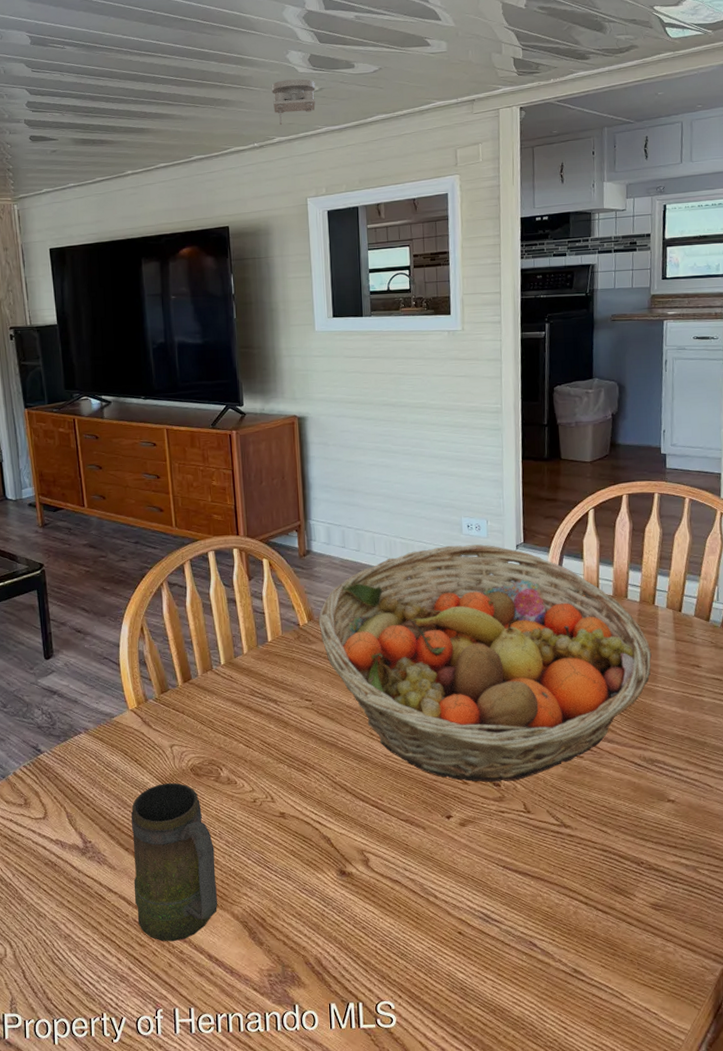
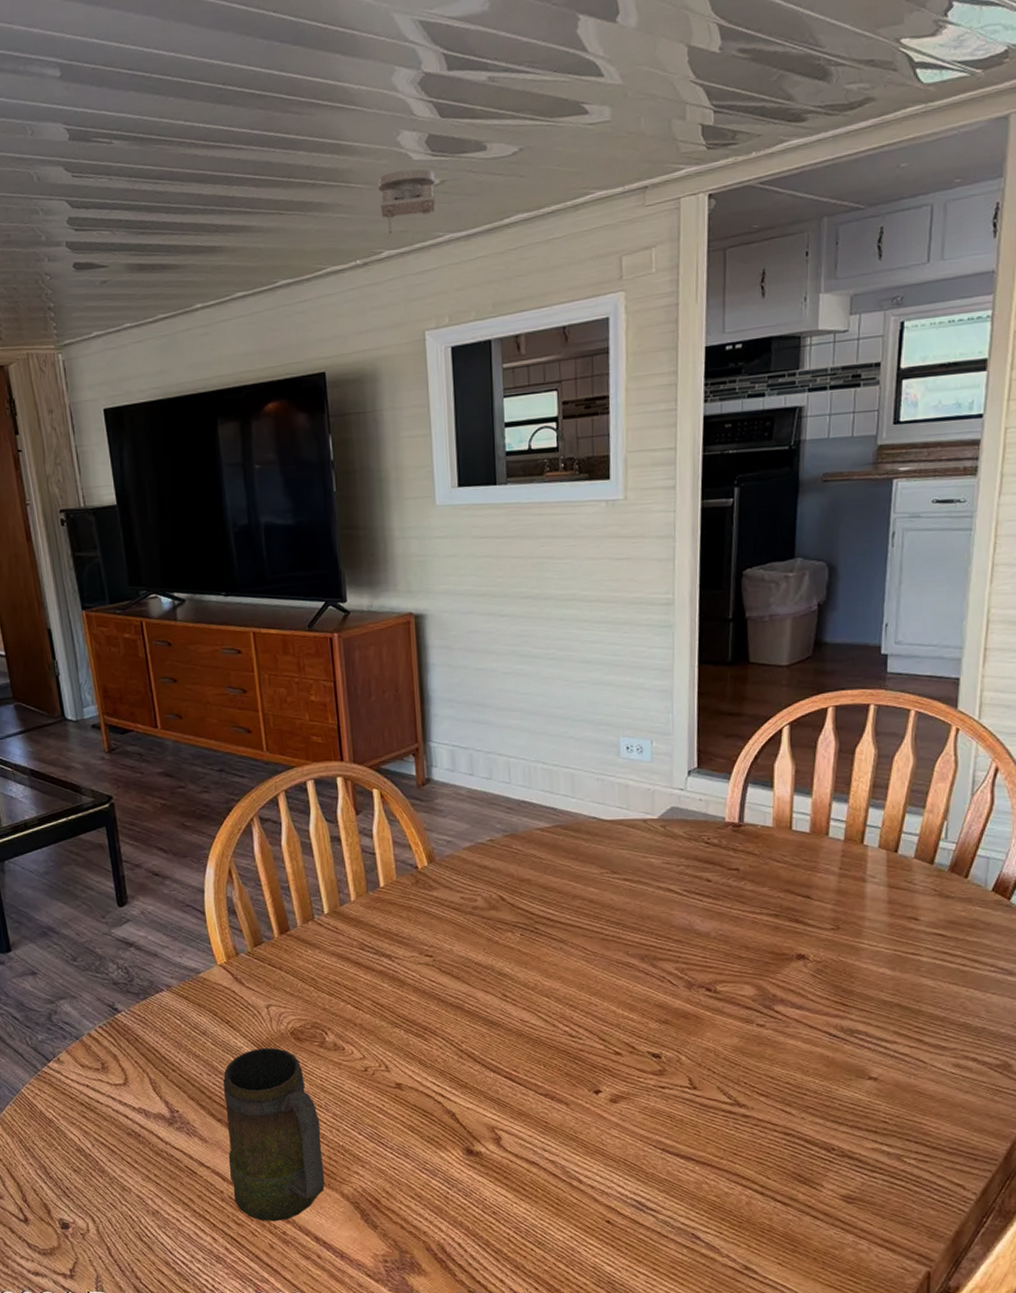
fruit basket: present [318,544,652,782] -> none [440,770,856,1053]

